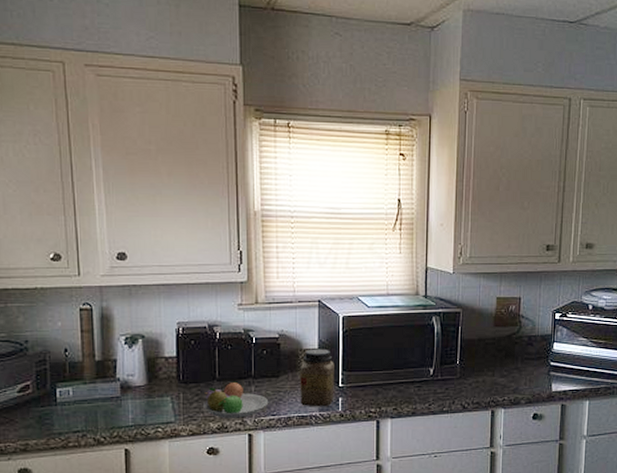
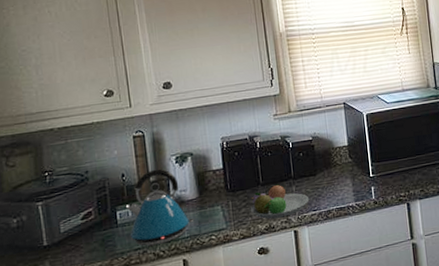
kettle: none [66,348,141,430] -> present [125,169,194,246]
jar: present [300,349,334,407] -> none [334,144,367,199]

